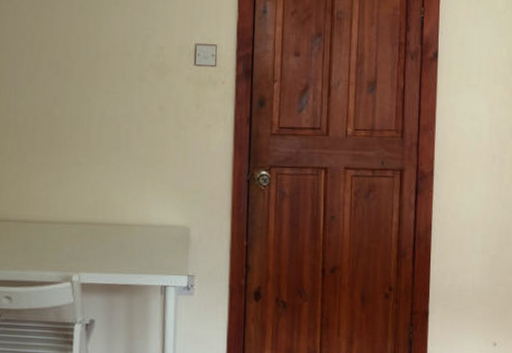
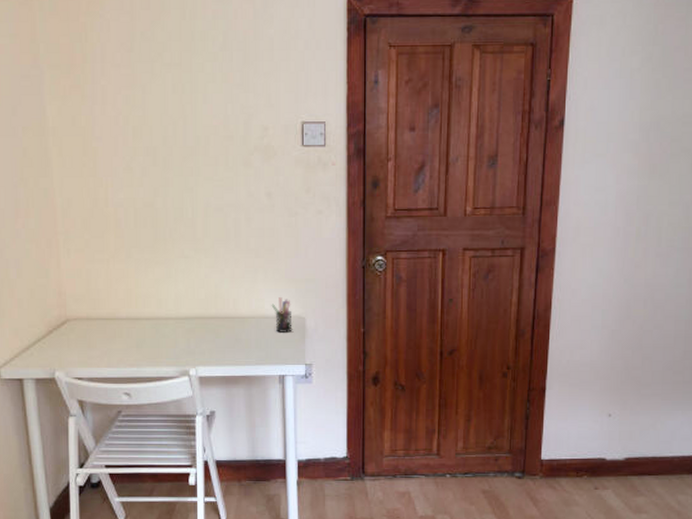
pen holder: none [157,207,177,242] -> present [271,297,293,333]

